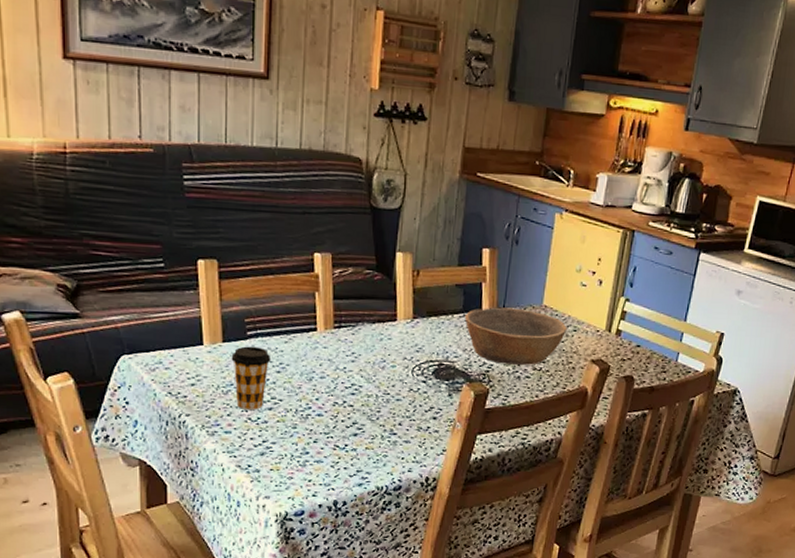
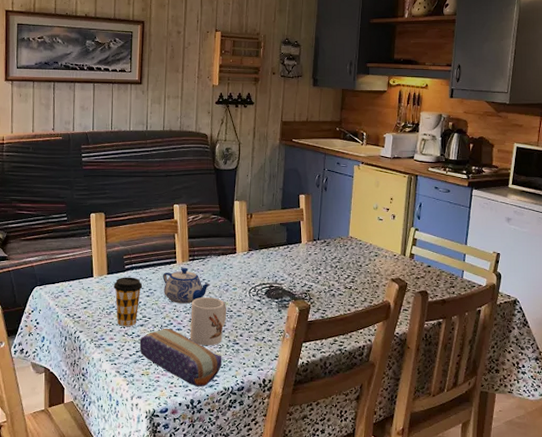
pencil case: none [267,413,375,486] -> present [139,328,222,387]
teapot: none [299,336,362,383] -> present [163,267,210,304]
mug: none [333,375,383,436] -> present [189,297,227,346]
bowl: present [464,307,567,365] -> none [288,239,370,285]

